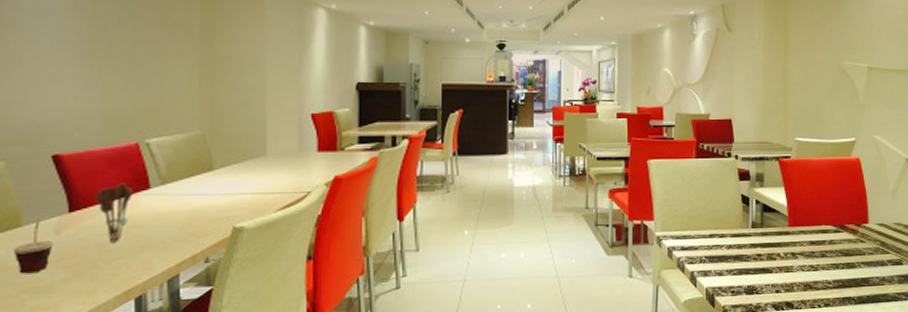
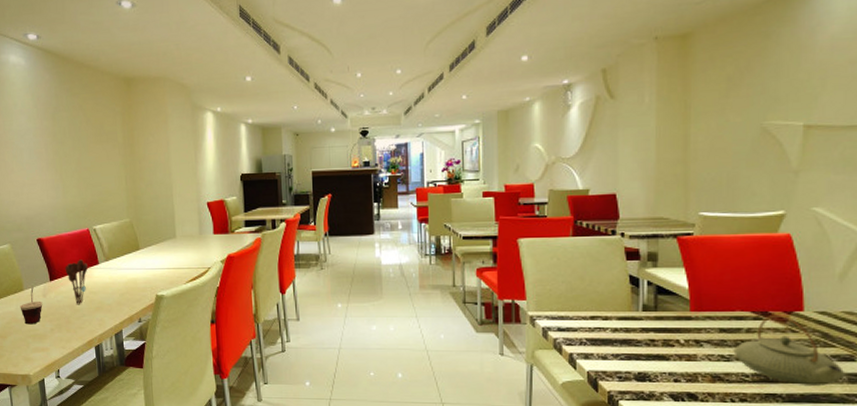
teapot: none [820,227,896,288] -> present [733,314,846,386]

